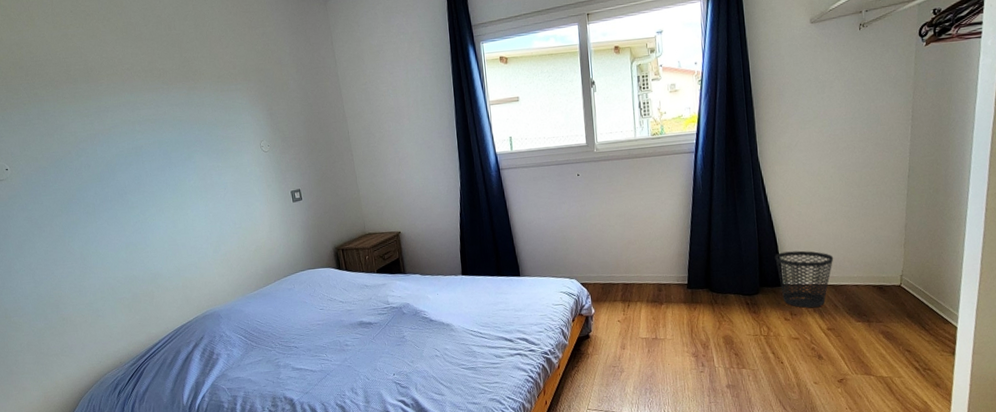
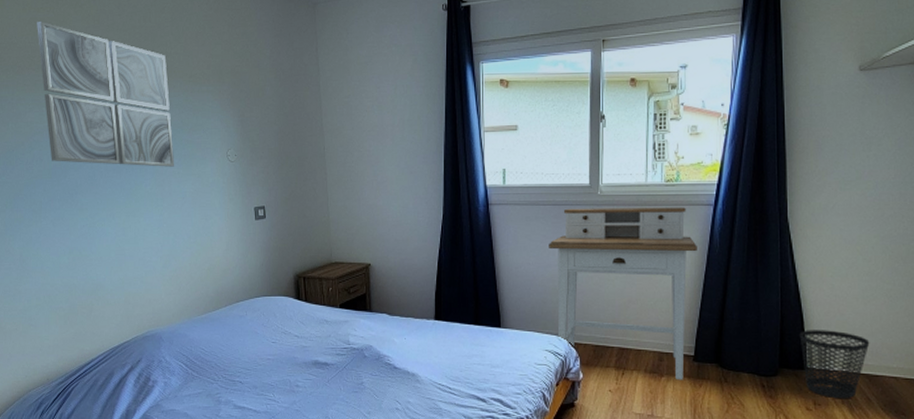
wall art: none [68,36,214,166] -> present [37,20,175,167]
desk: none [555,156,684,306] -> present [549,207,697,381]

